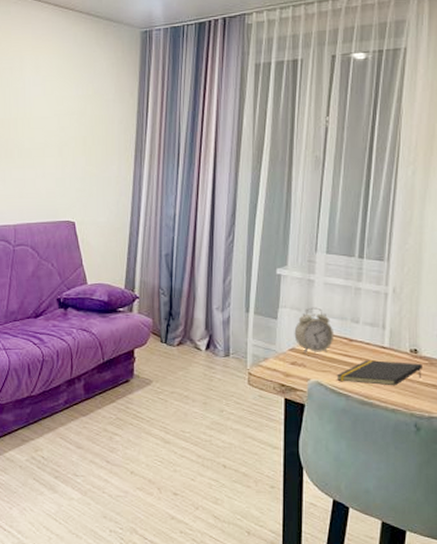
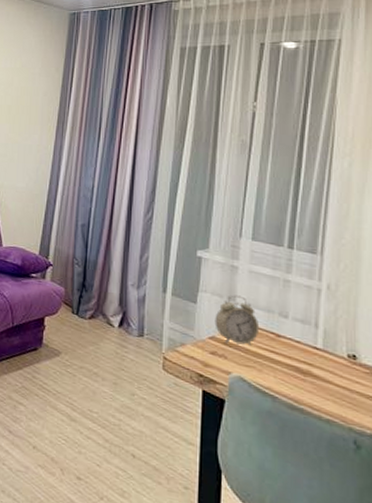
notepad: present [336,360,422,386] -> none [261,360,363,394]

